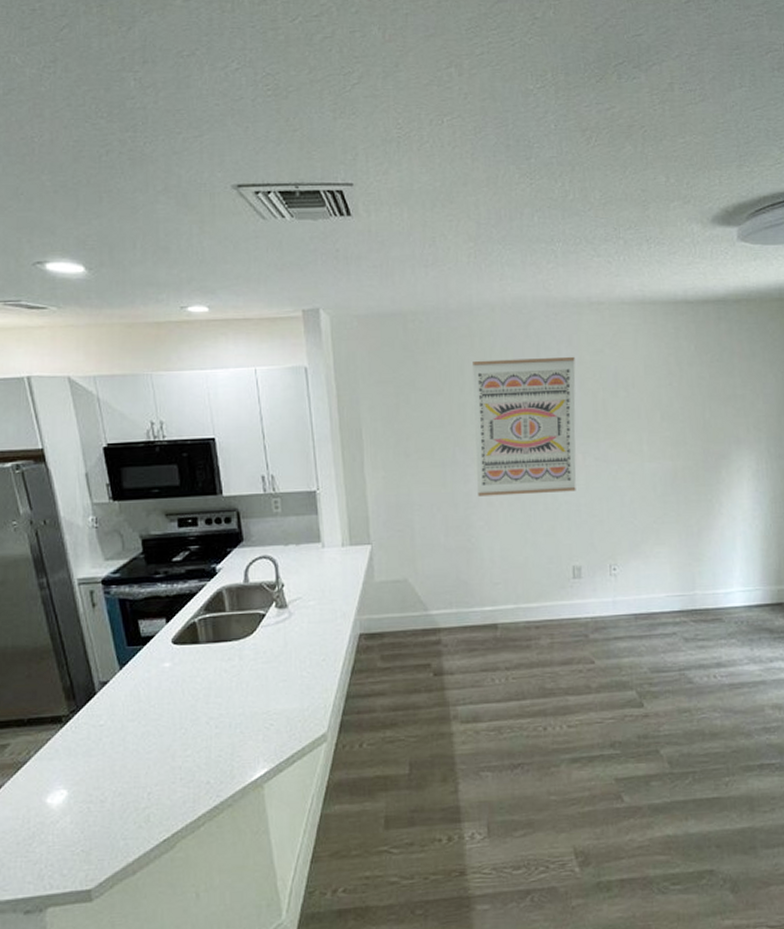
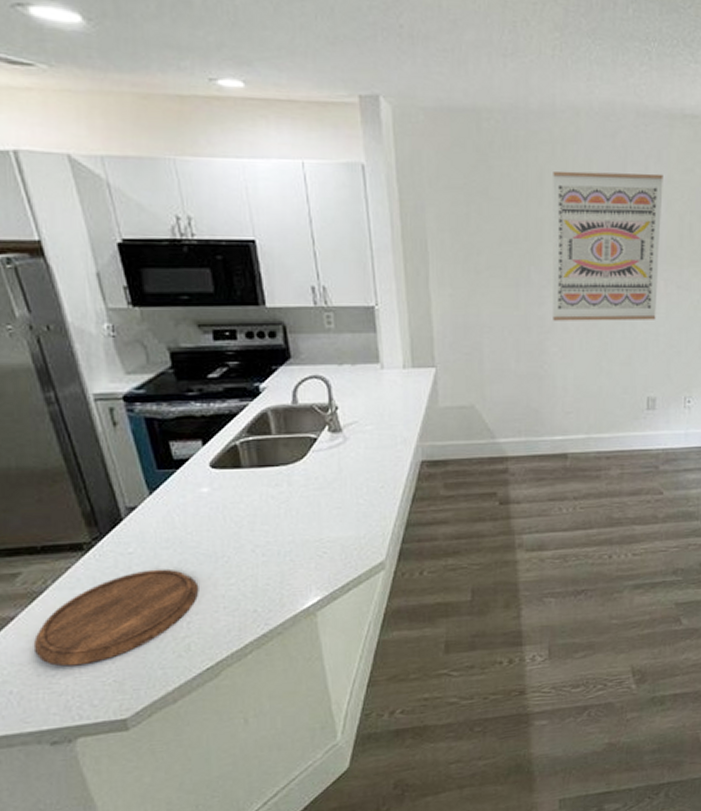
cutting board: none [15,740,159,835] -> present [33,569,199,667]

